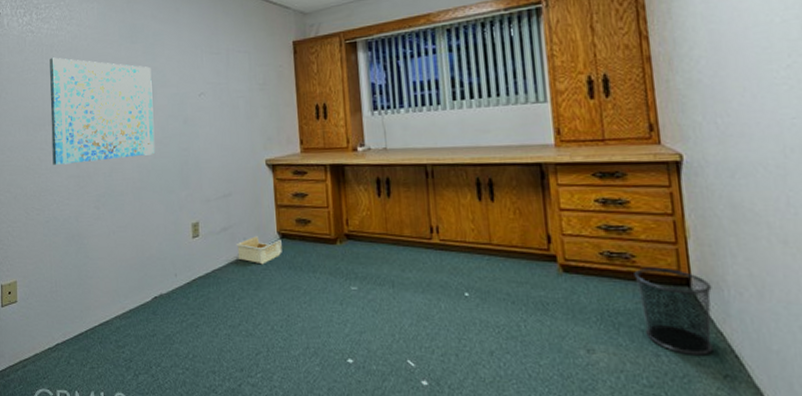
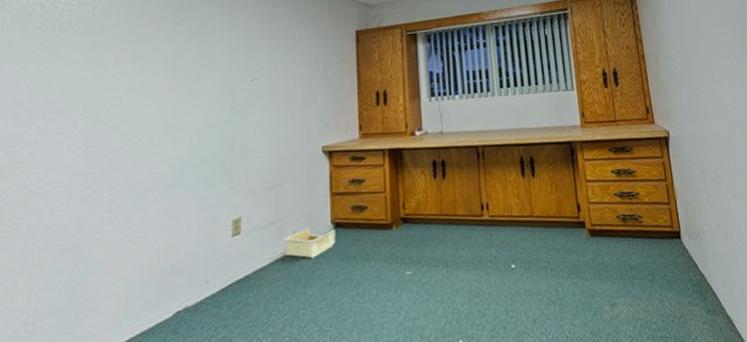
wall art: present [49,57,155,165] -> none [50,35,197,162]
waste bin: present [634,267,713,355] -> none [642,224,699,298]

